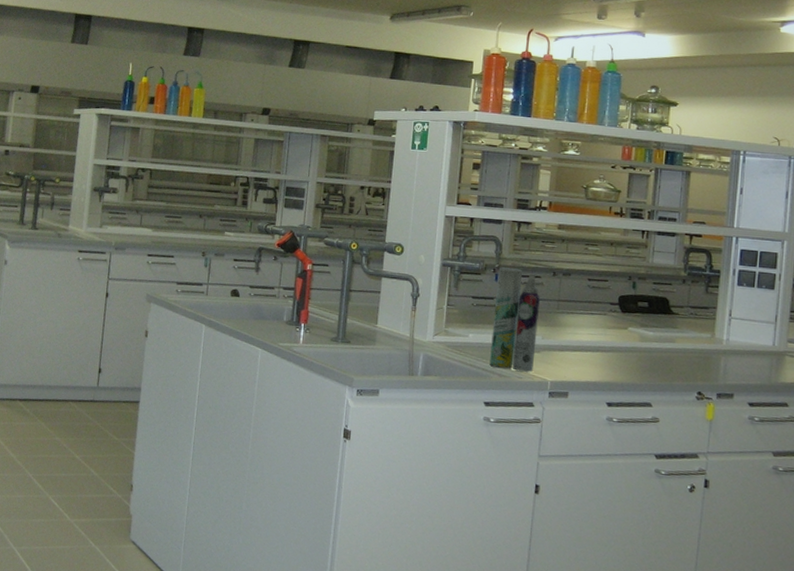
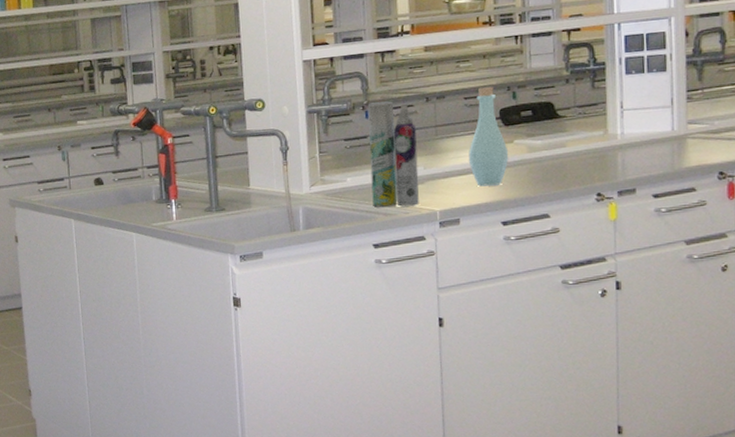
bottle: none [583,272,622,367] -> present [468,86,509,187]

